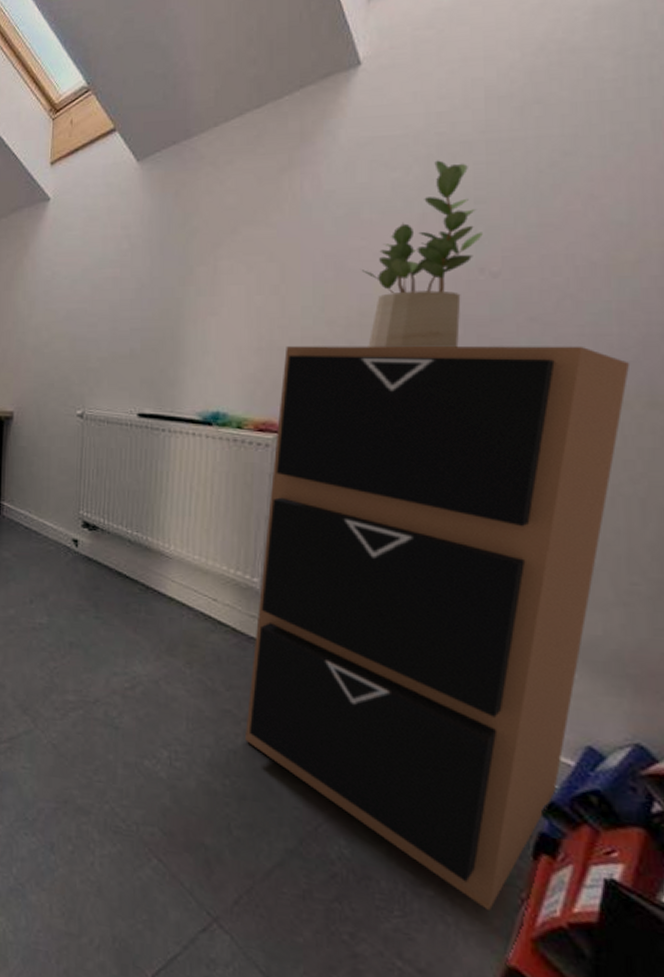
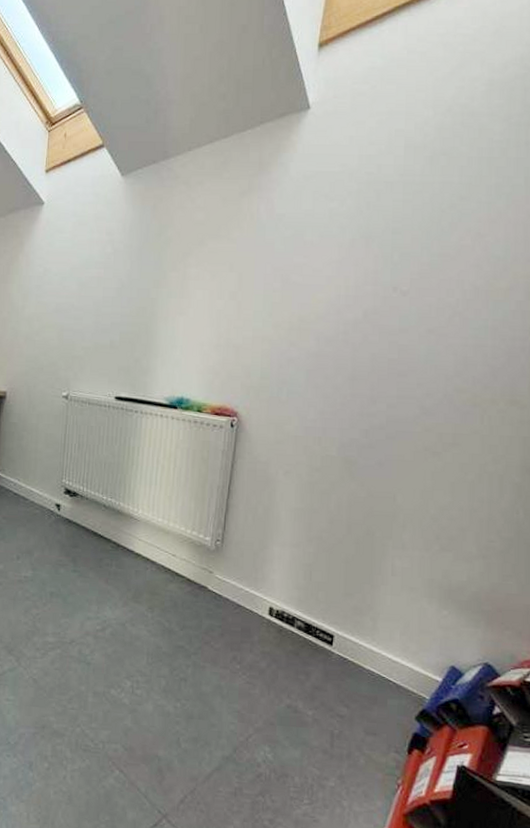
cabinet: present [245,345,630,912] -> none [194,344,499,796]
potted plant: present [361,160,483,348] -> none [302,195,397,351]

